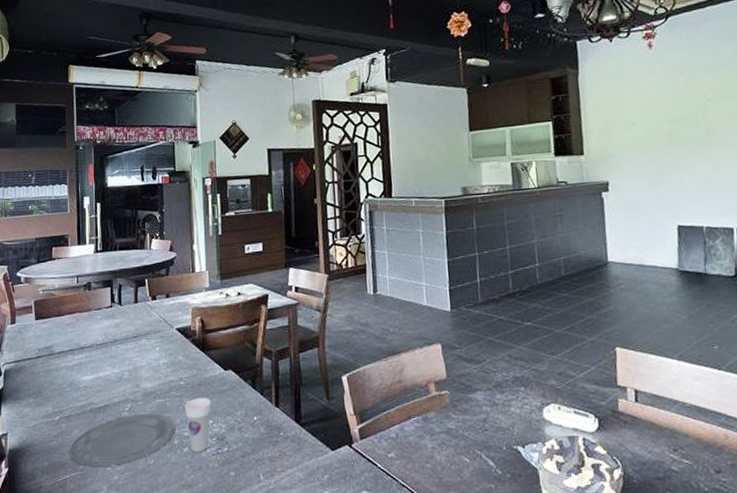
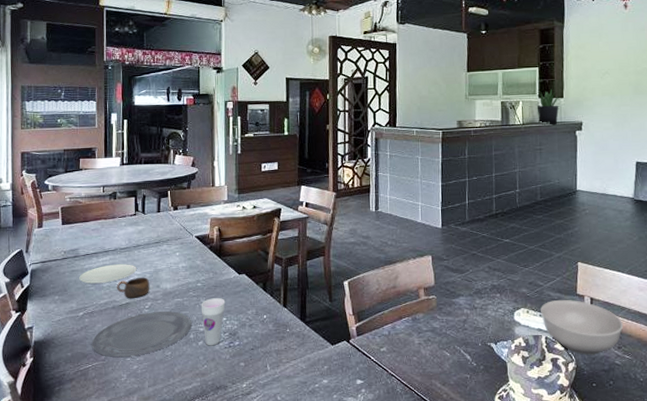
plate: none [54,361,115,384] -> present [79,264,137,284]
cup: none [94,375,130,400] -> present [117,277,150,298]
planter: none [554,146,580,187] -> present [538,89,559,125]
bowl: none [573,392,678,459] -> present [540,299,624,355]

